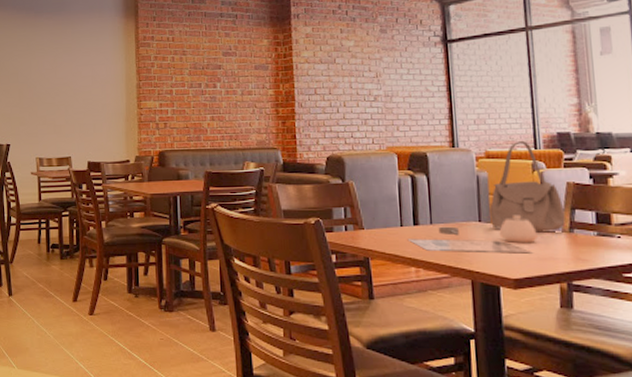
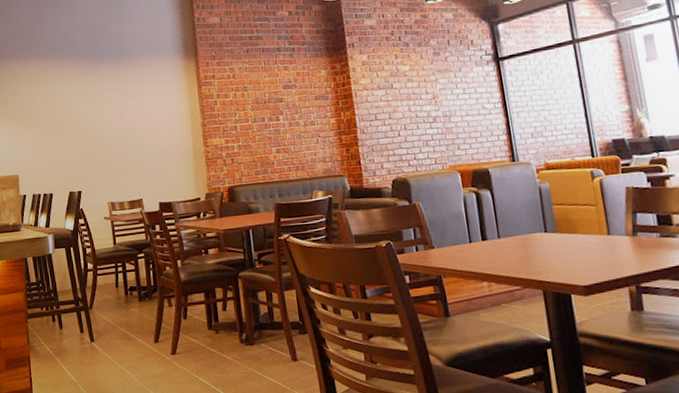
newspaper: present [407,226,533,254] -> none [477,239,600,265]
handbag: present [489,140,566,233] -> none [554,149,629,238]
sugar bowl: present [499,215,538,242] -> none [565,222,603,250]

